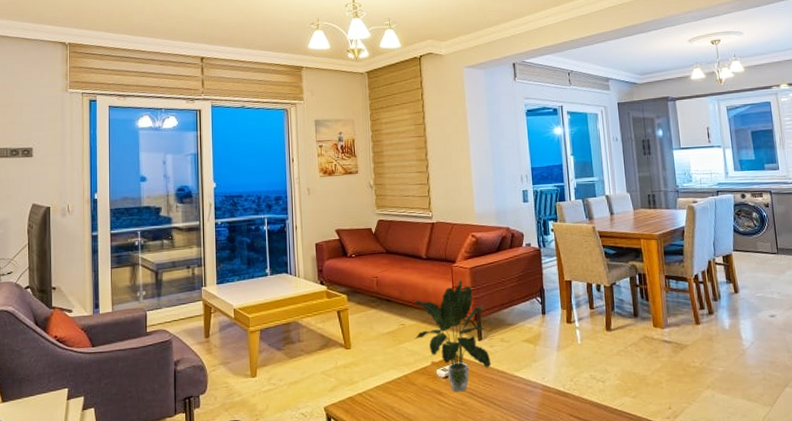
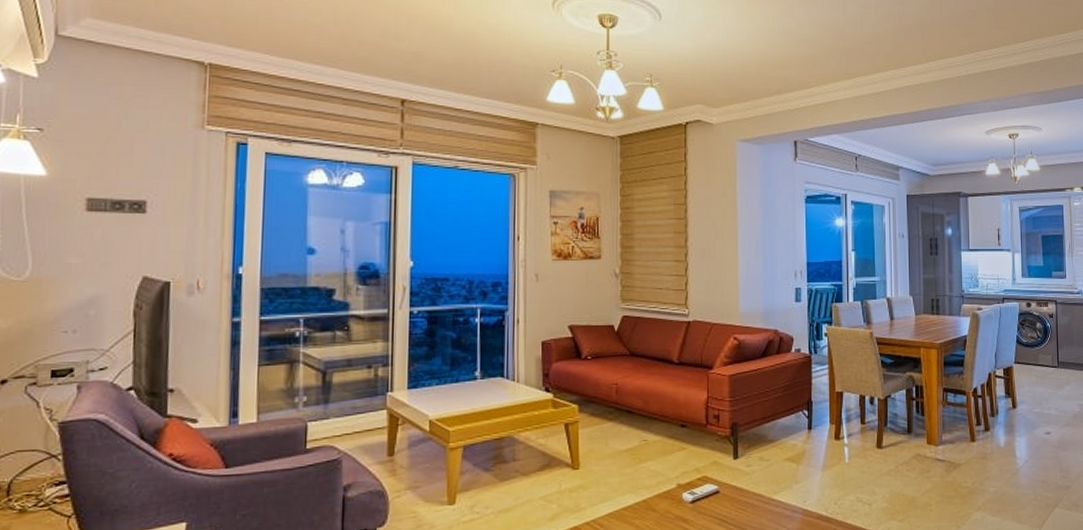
potted plant: present [414,279,492,392] -> none [658,388,747,519]

